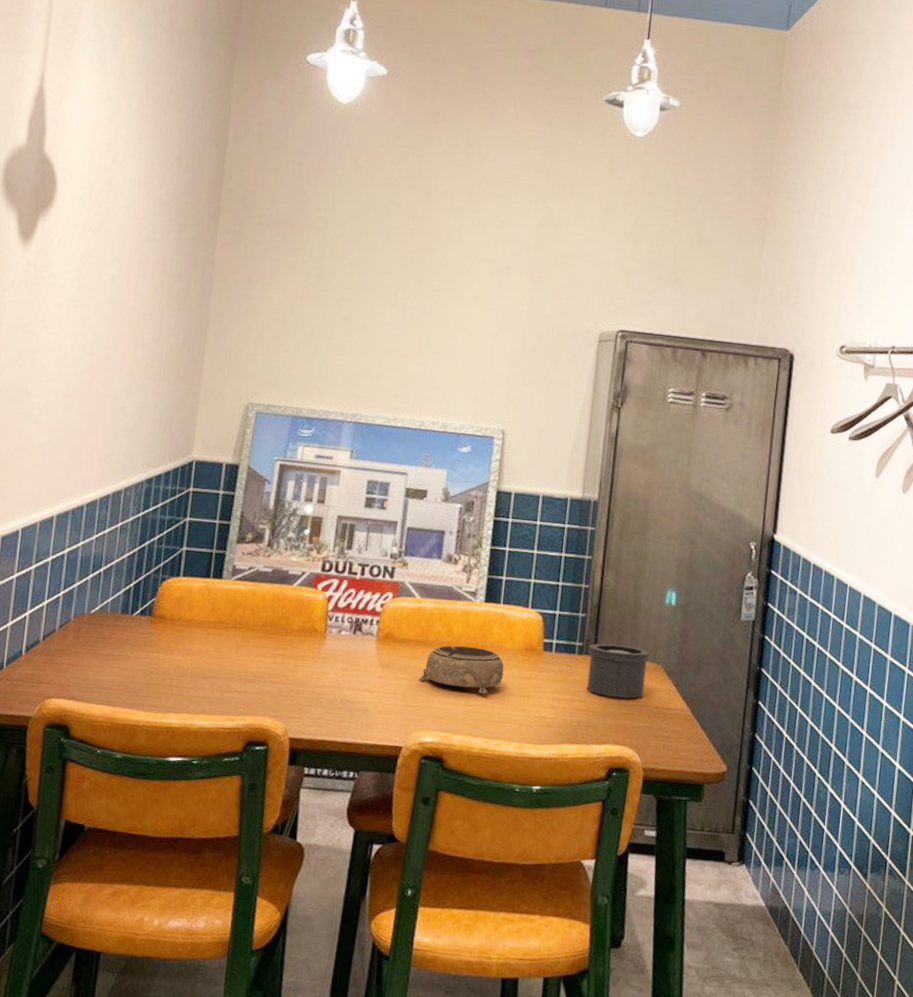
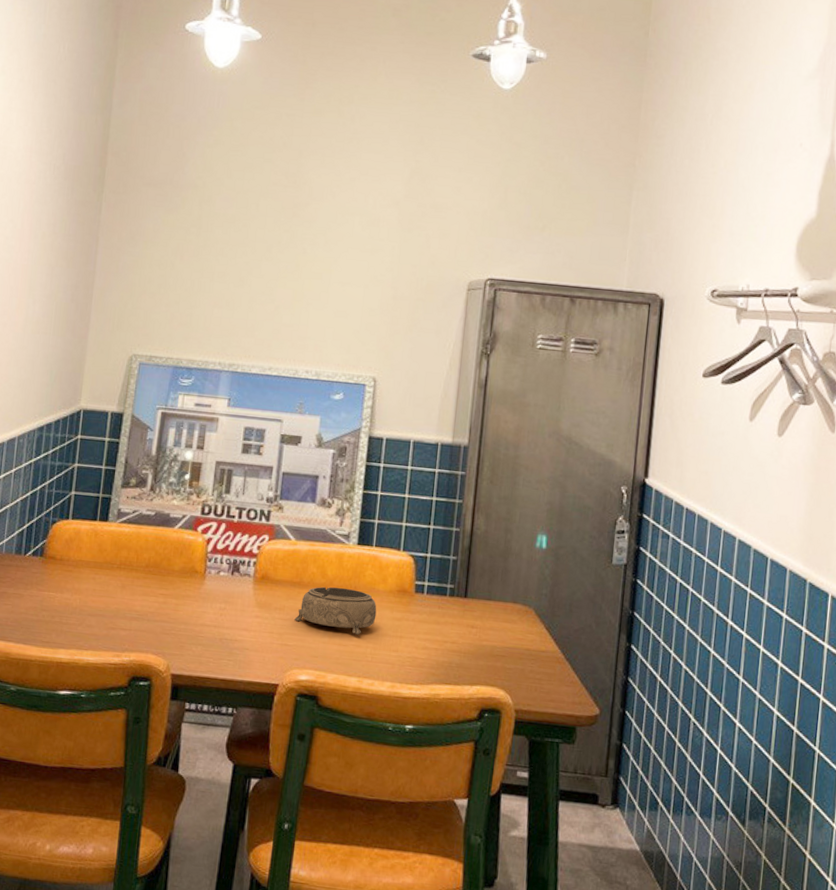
speaker: present [587,643,650,699] -> none [458,586,521,641]

